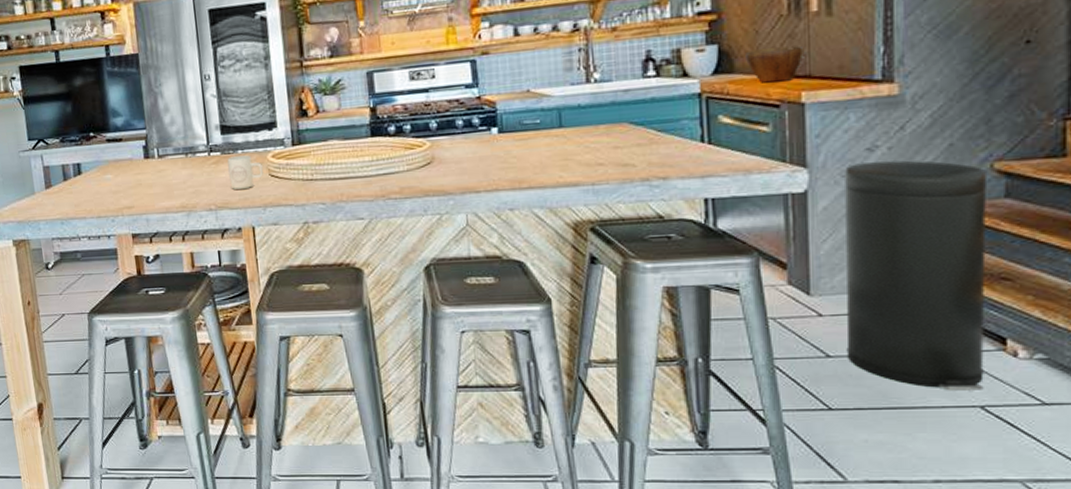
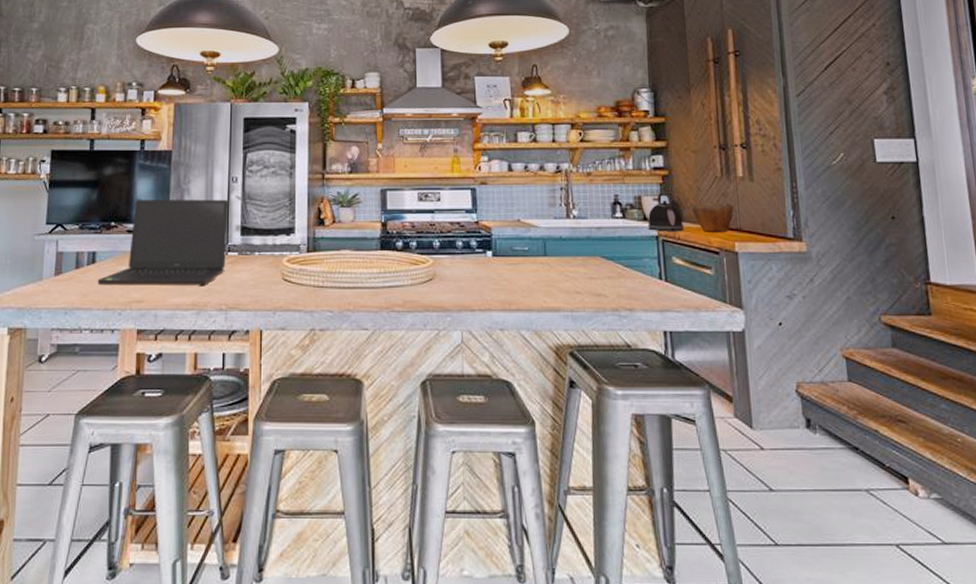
laptop: none [86,99,210,195] -> present [97,199,229,286]
mug: present [227,155,263,190] -> none [242,258,277,292]
kettle: none [688,38,736,88] -> present [647,190,685,232]
pedal bin: present [845,160,986,391] -> none [772,309,897,528]

